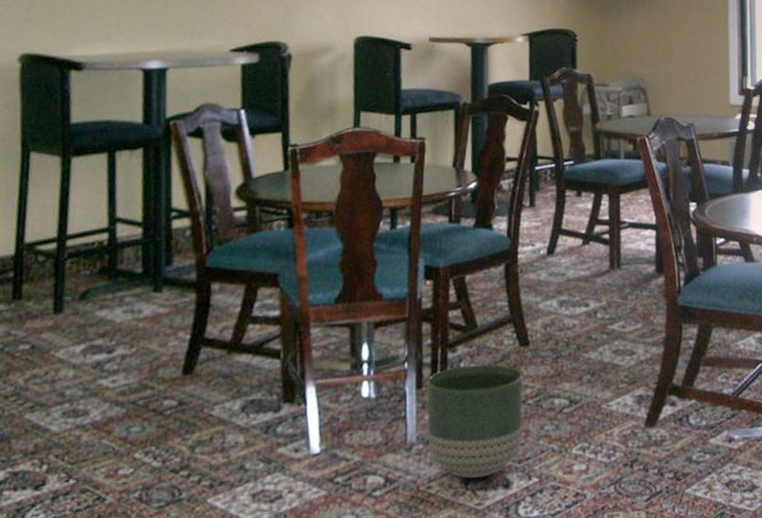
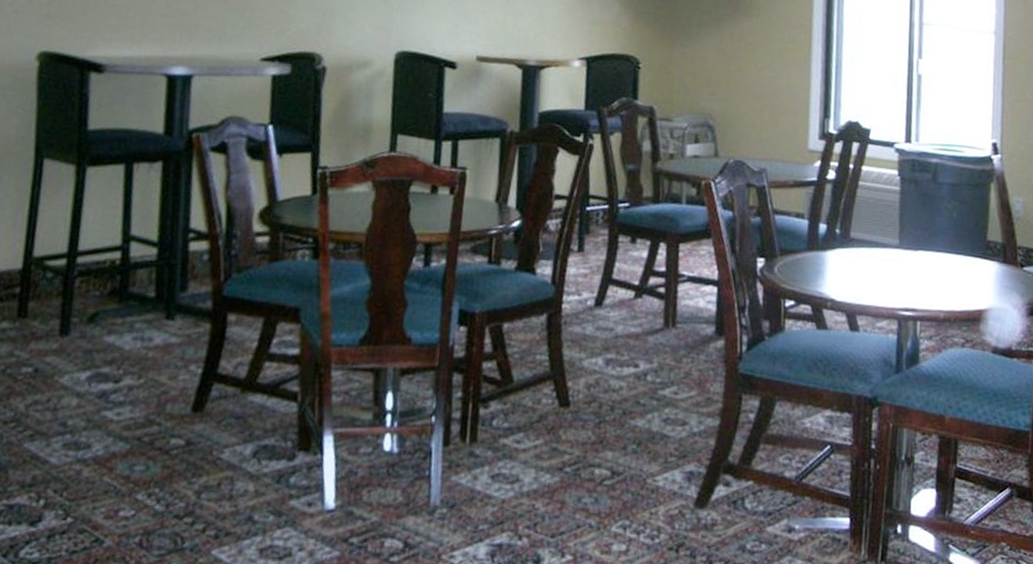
planter: present [426,365,524,479] -> none [453,424,561,551]

